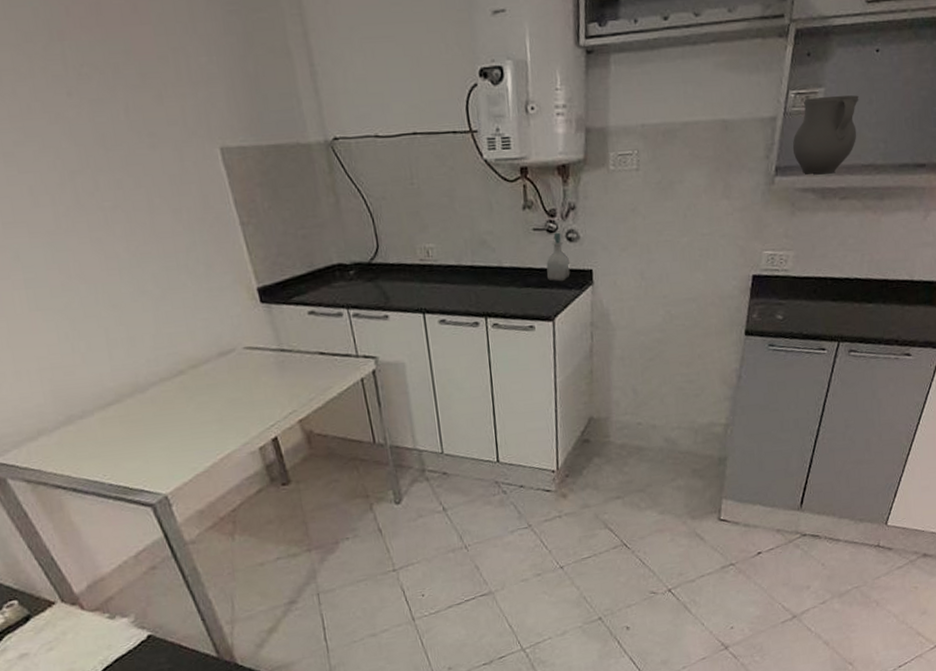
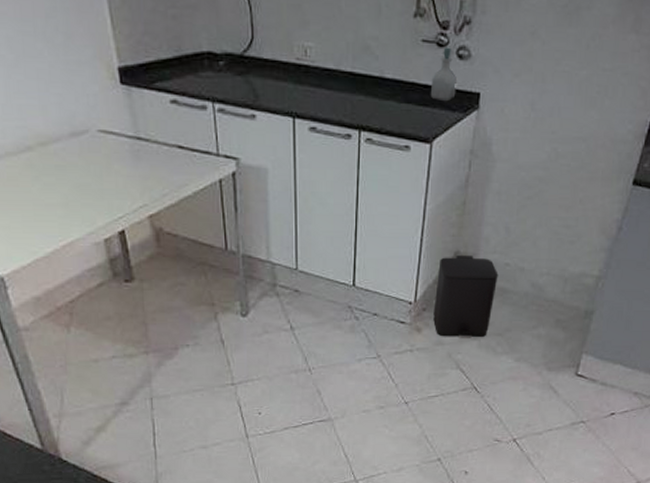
pedal bin: none [575,419,633,500] -> present [433,254,499,338]

